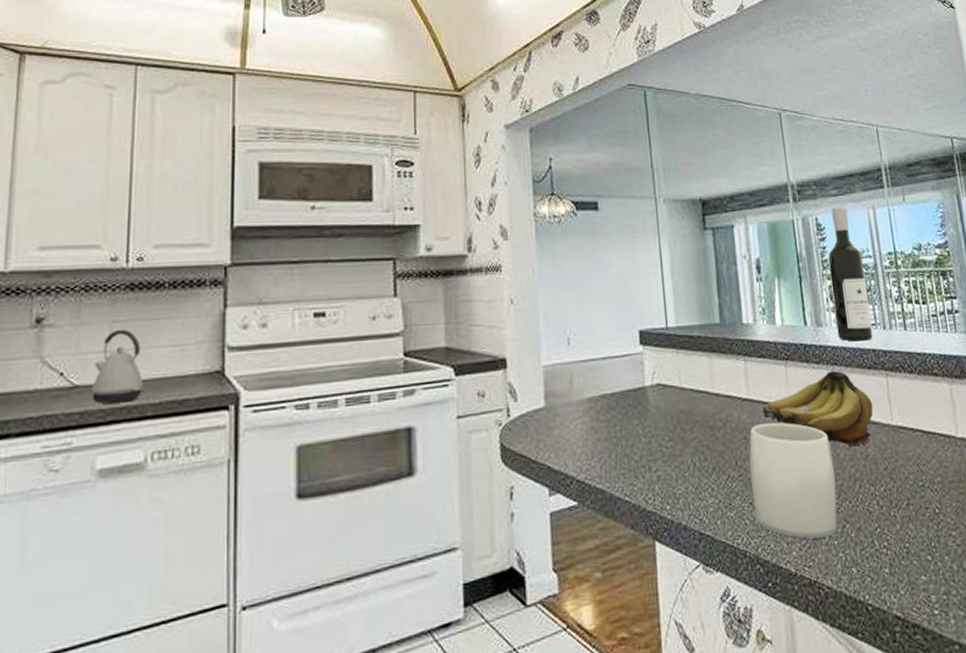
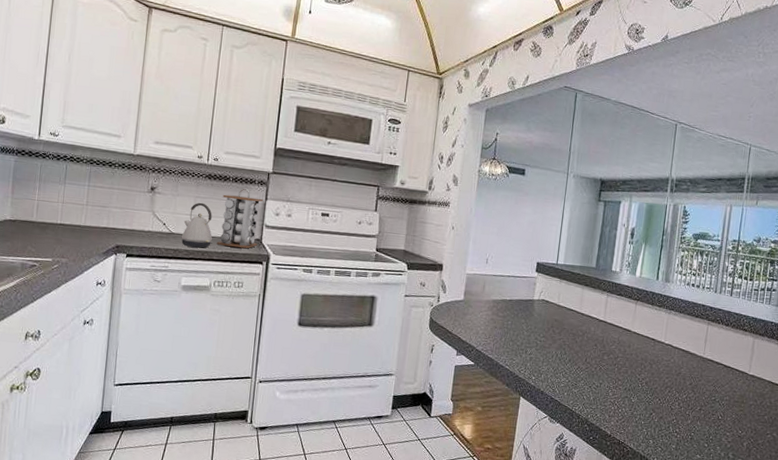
spice rack: none [151,295,220,392] -> present [217,188,263,249]
mug: present [748,422,838,540] -> none [591,338,655,418]
fruit: present [762,370,874,447] -> none [612,313,693,366]
bottle: present [828,207,873,342] -> none [679,200,713,298]

